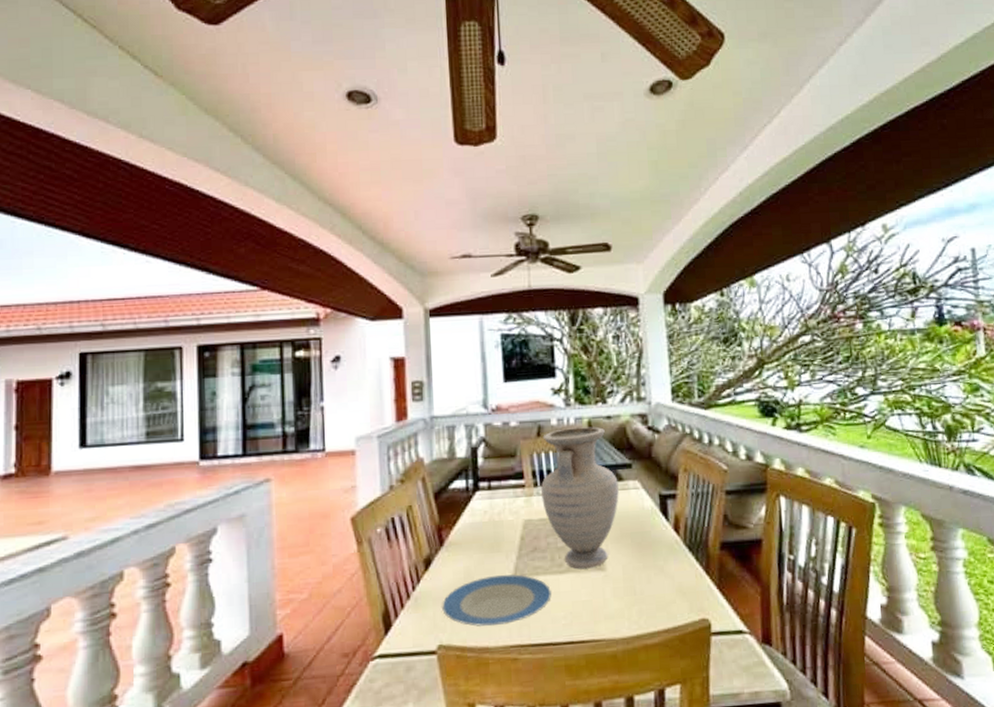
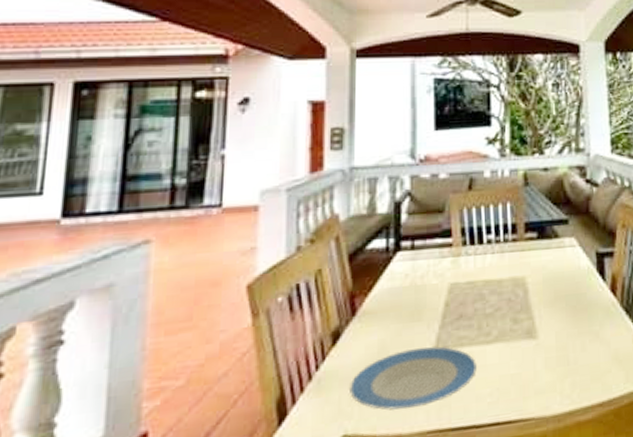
vase: present [541,427,619,570] -> none [471,179,554,339]

